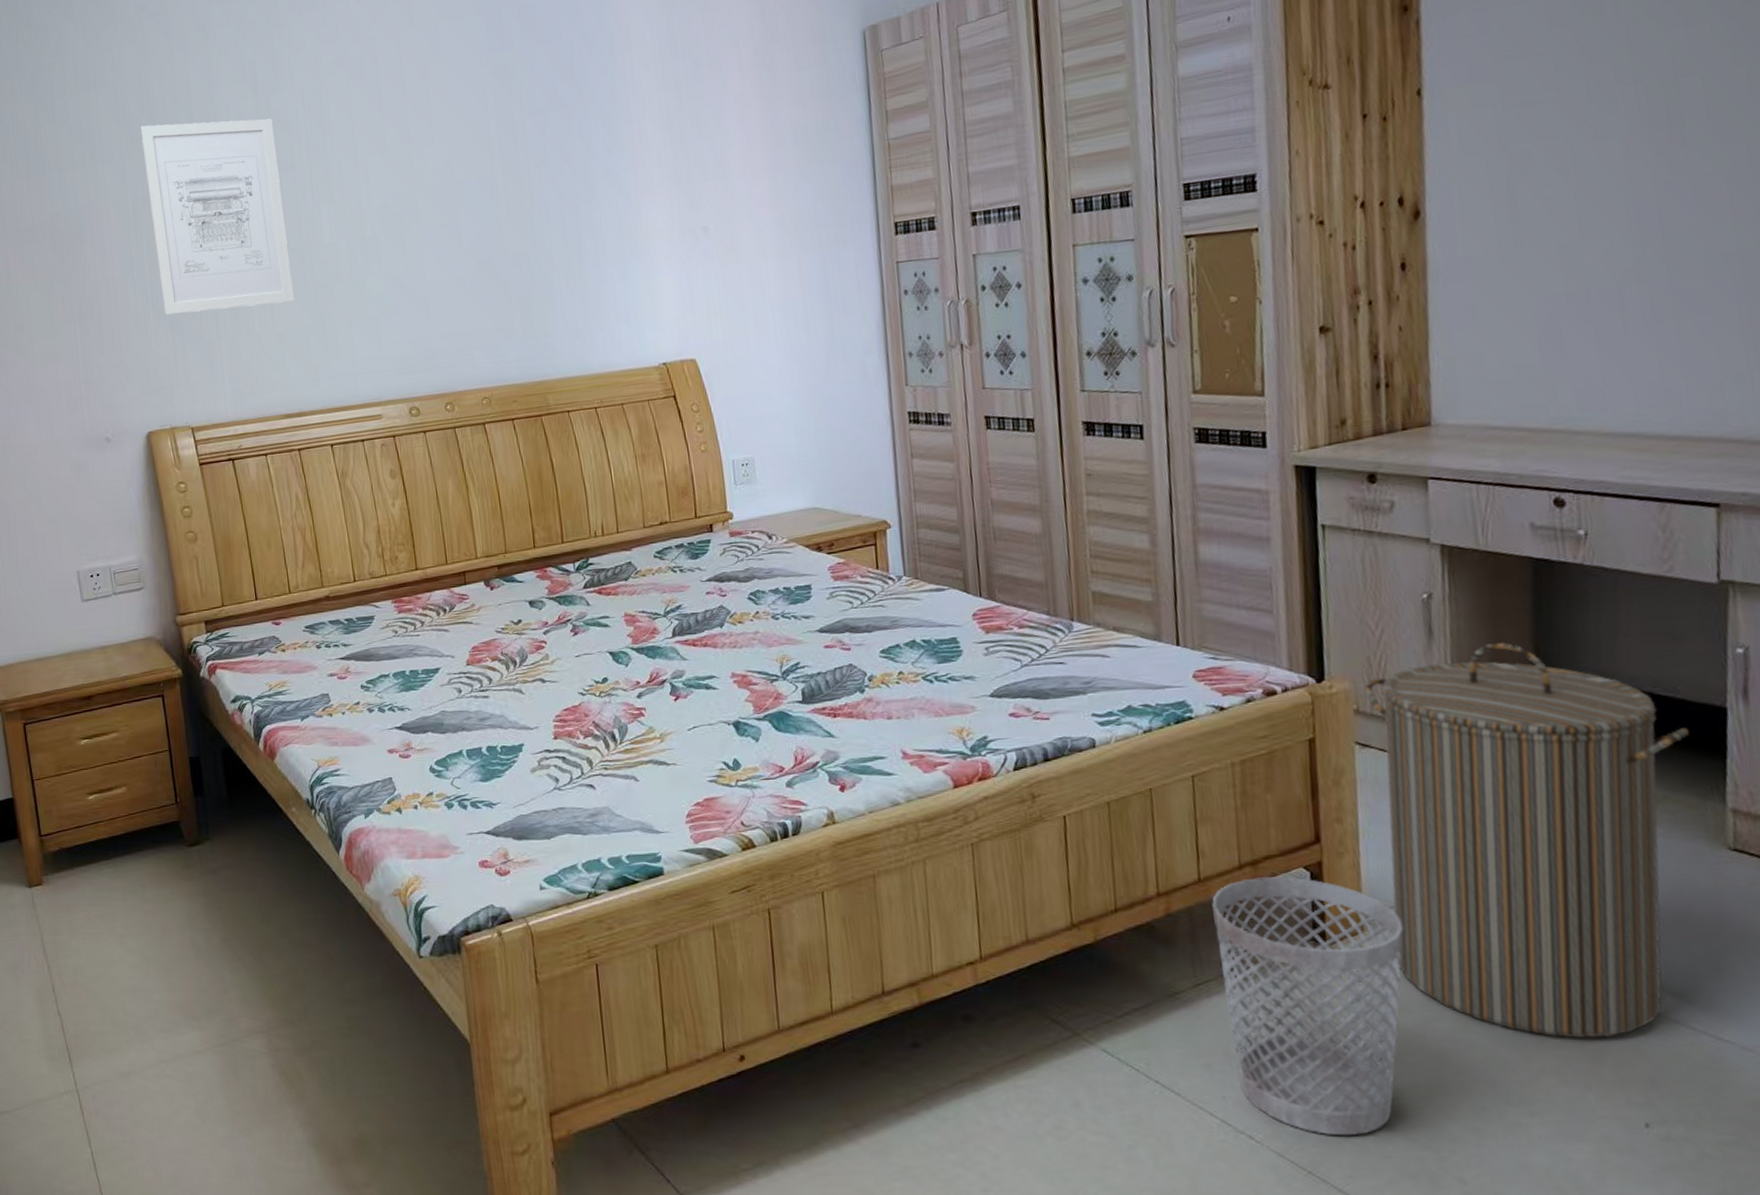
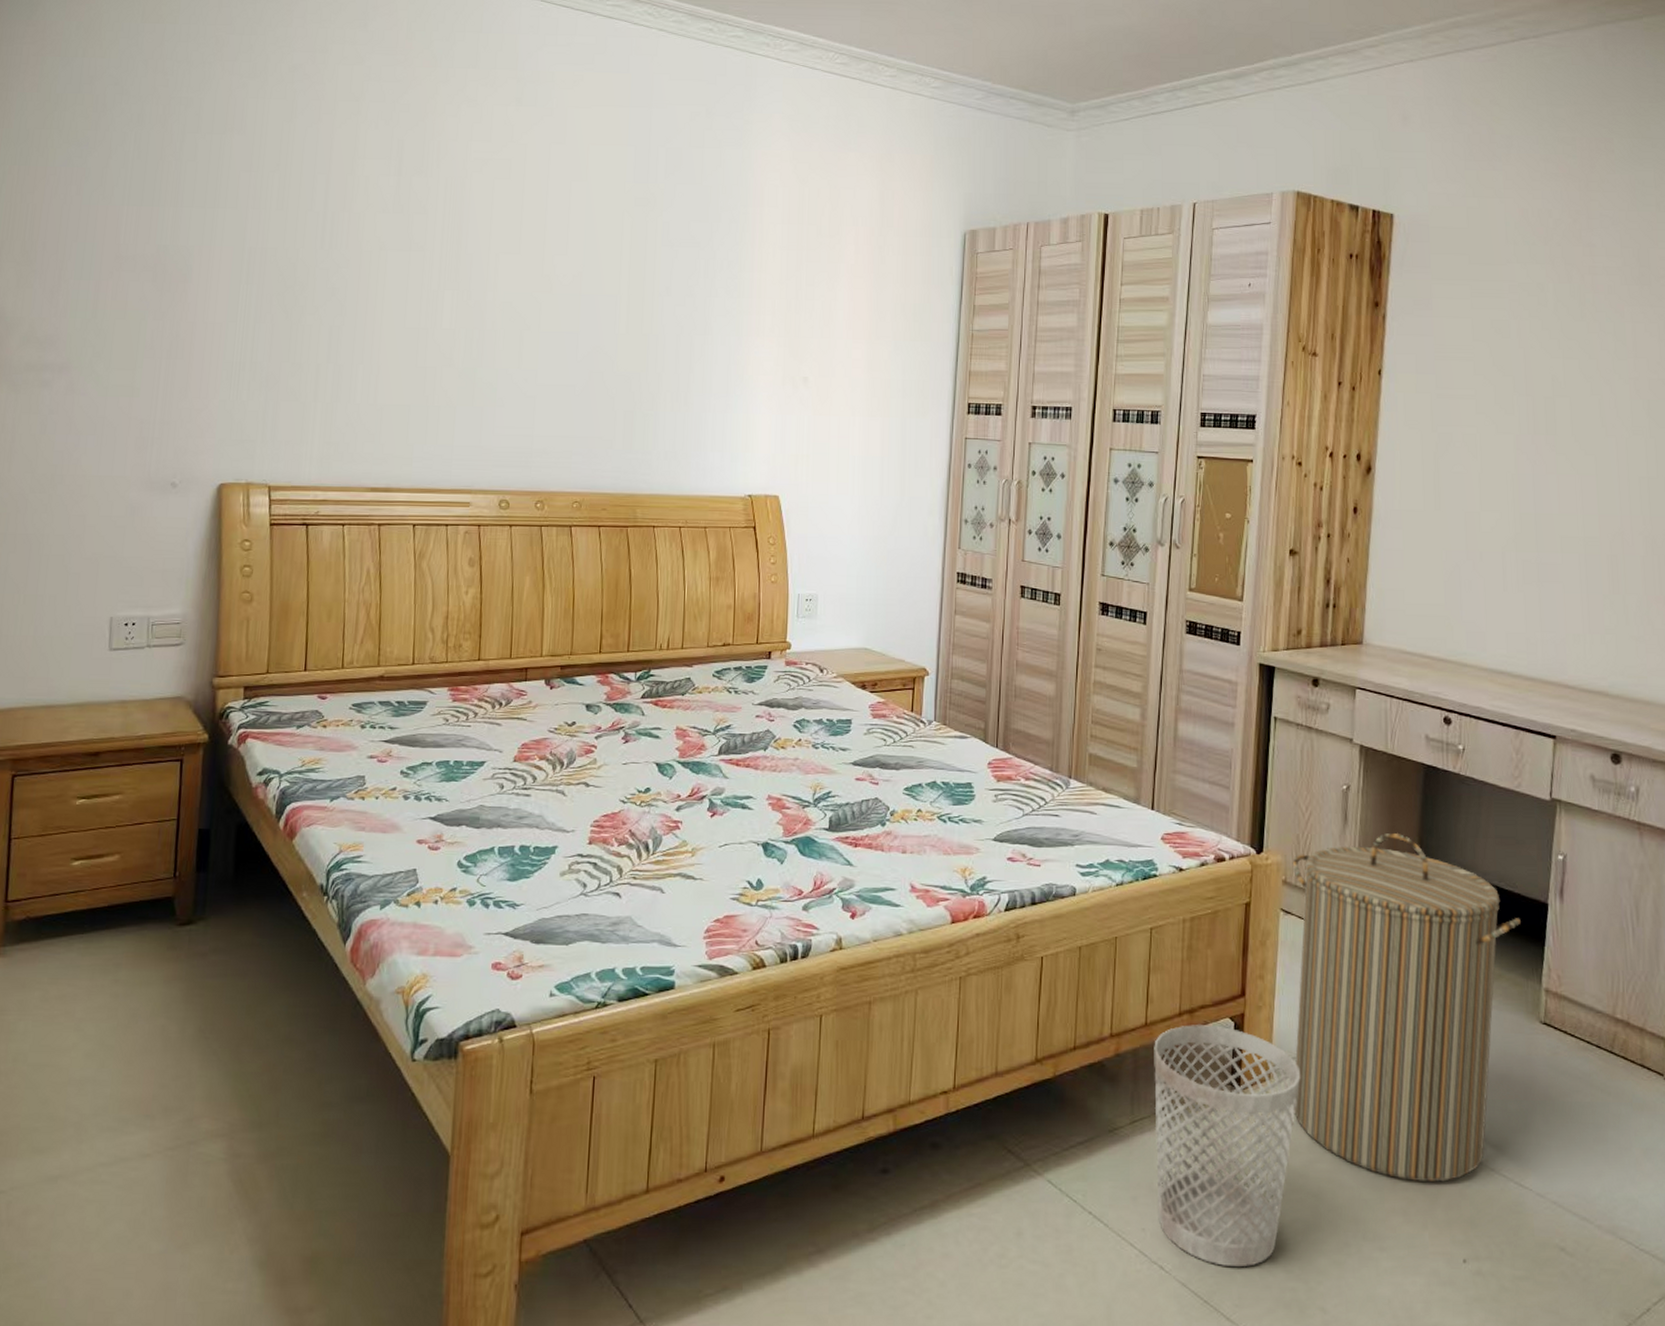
wall art: present [140,118,294,315] -> none [262,179,411,378]

